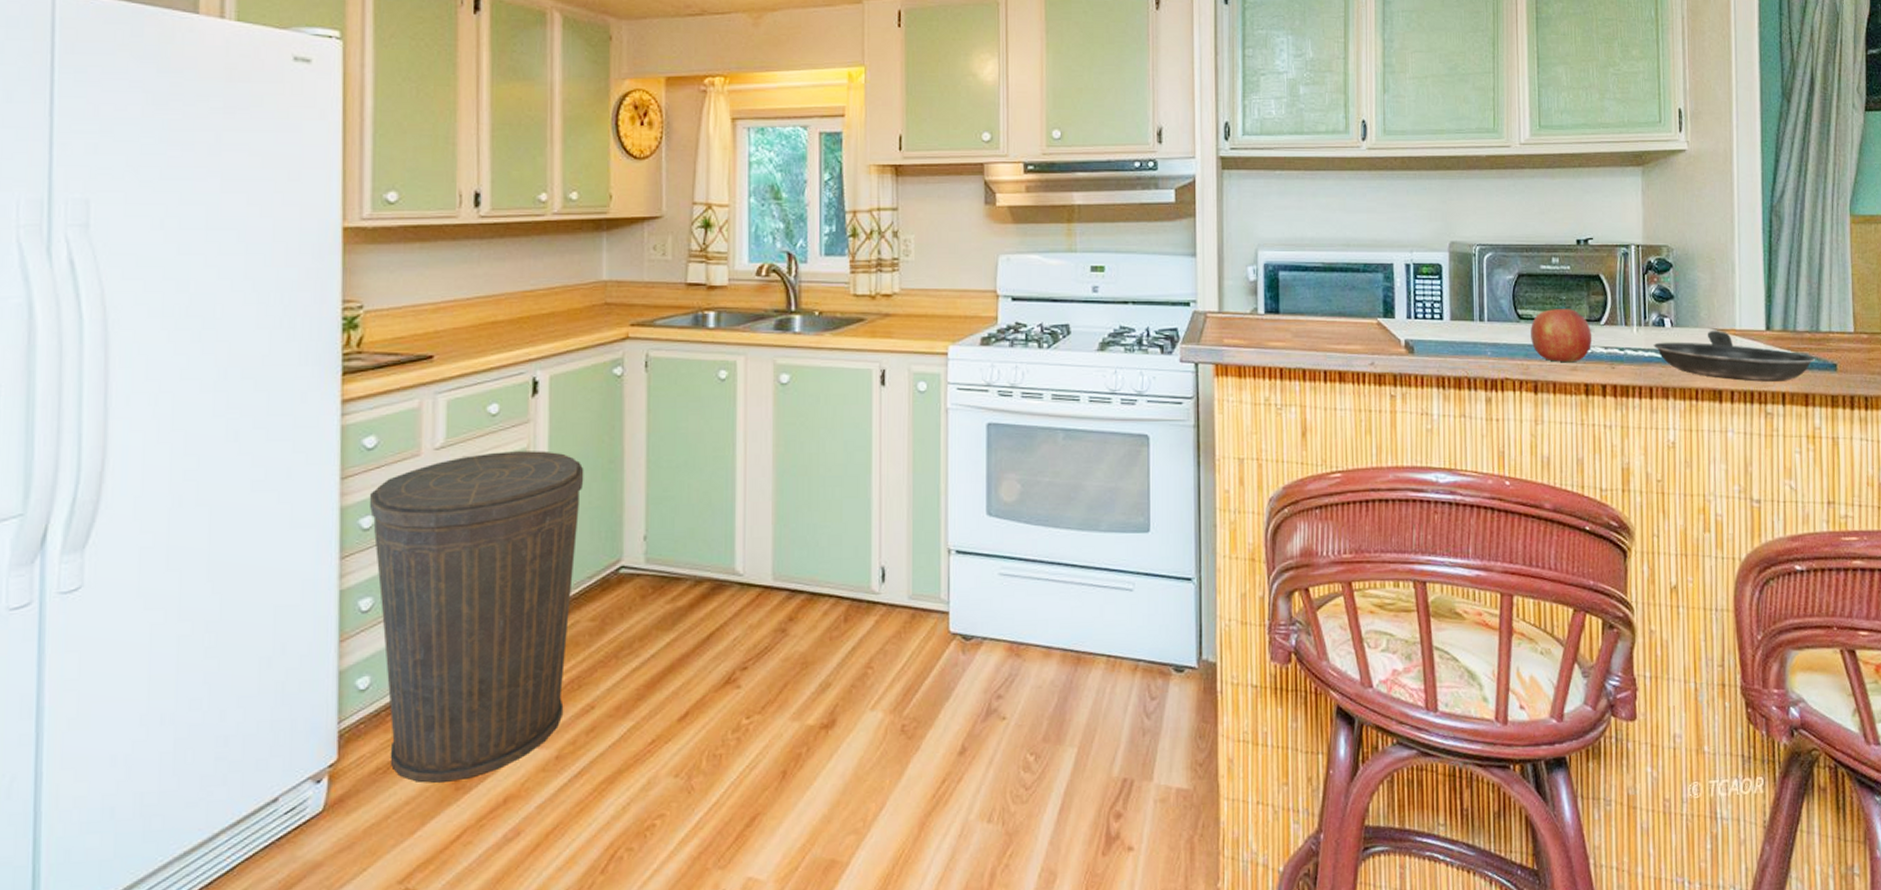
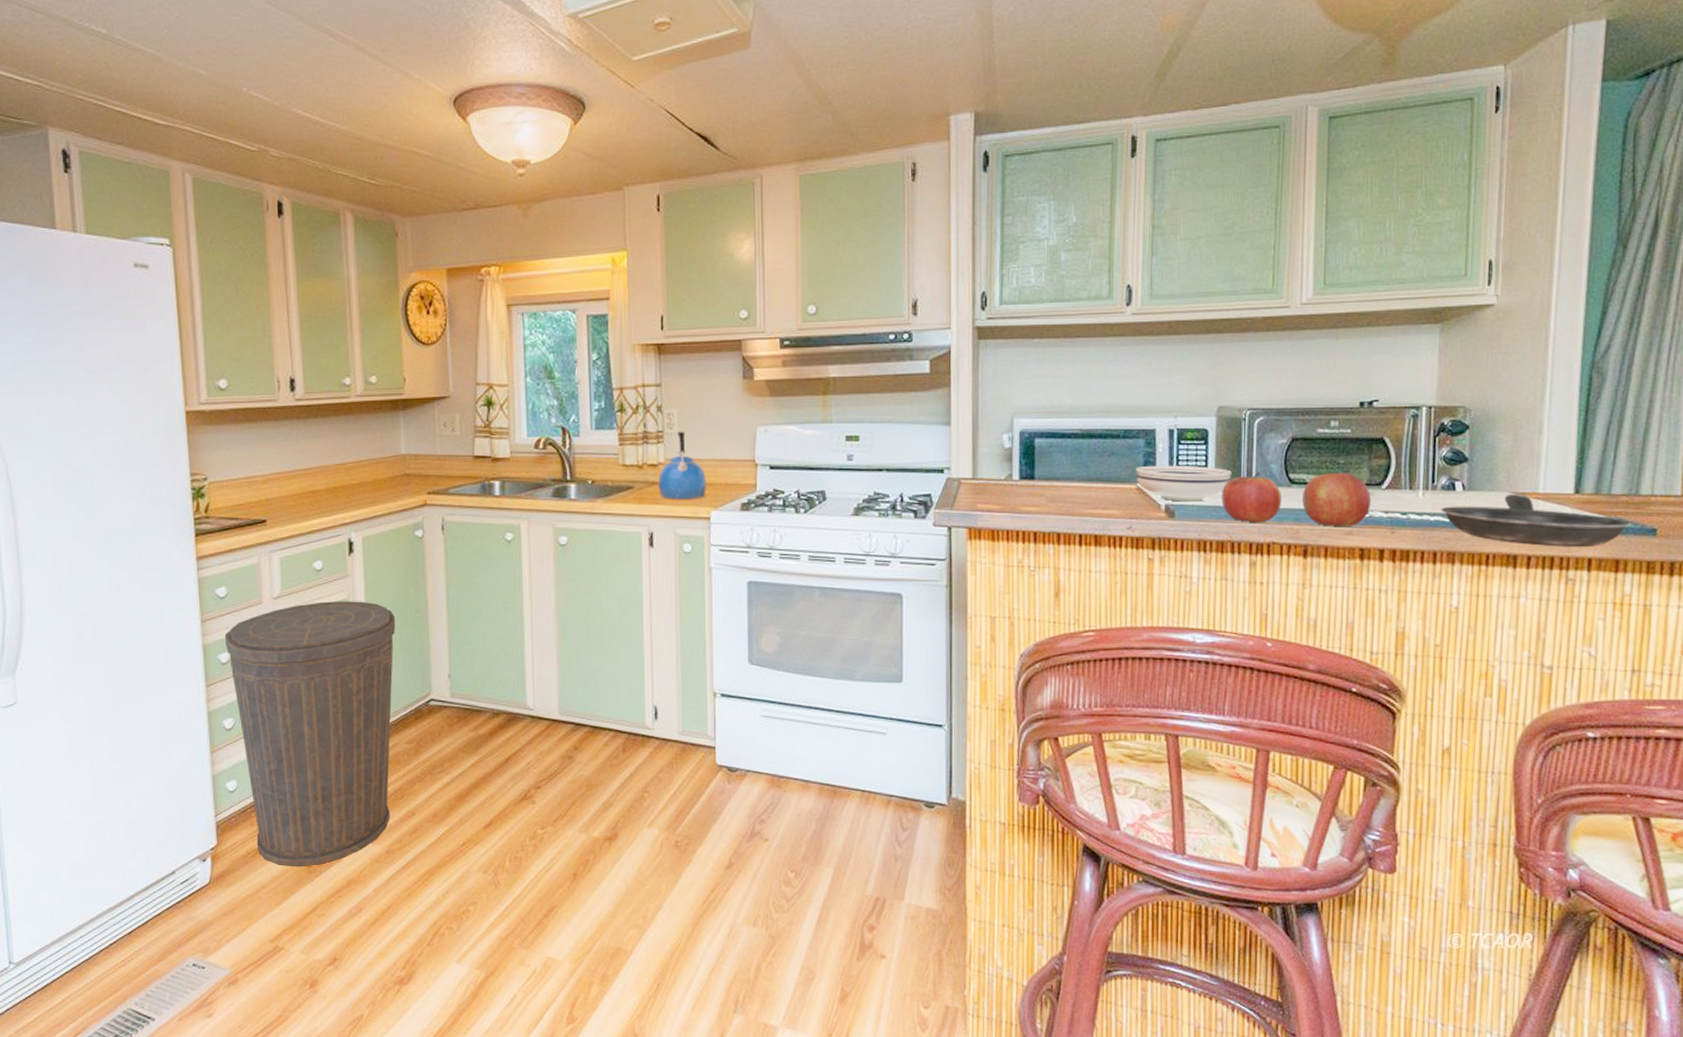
kettle: none [892,259,945,333] -> present [658,431,707,500]
bowl: none [1375,299,1465,337] -> present [1135,465,1232,502]
fruit: none [1457,307,1513,359] -> present [1221,471,1282,523]

